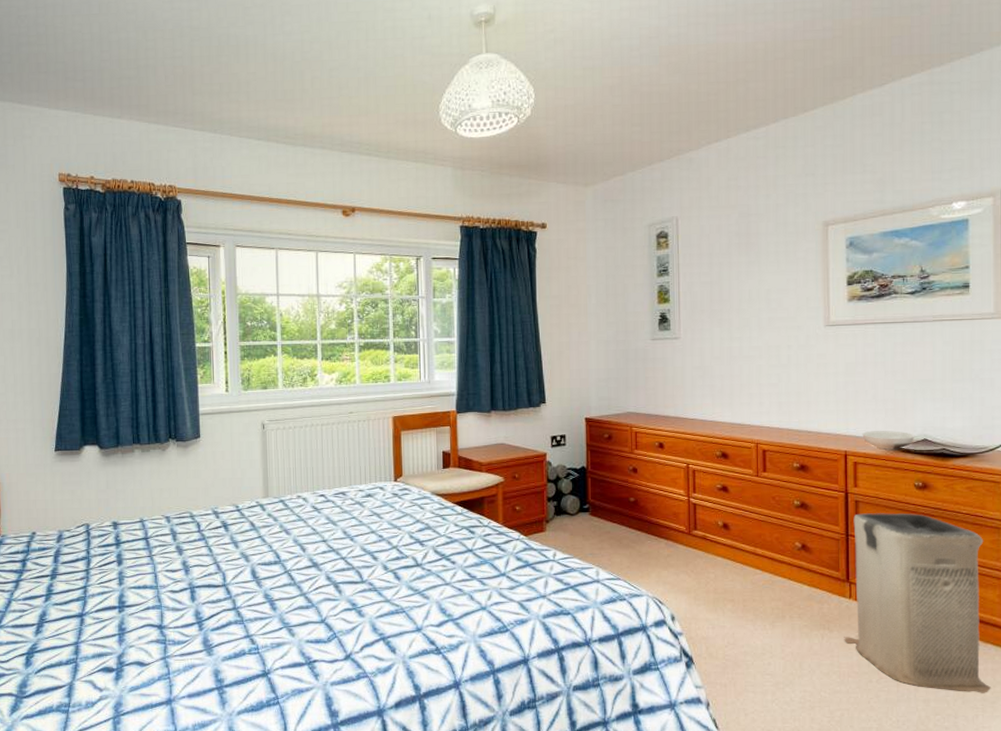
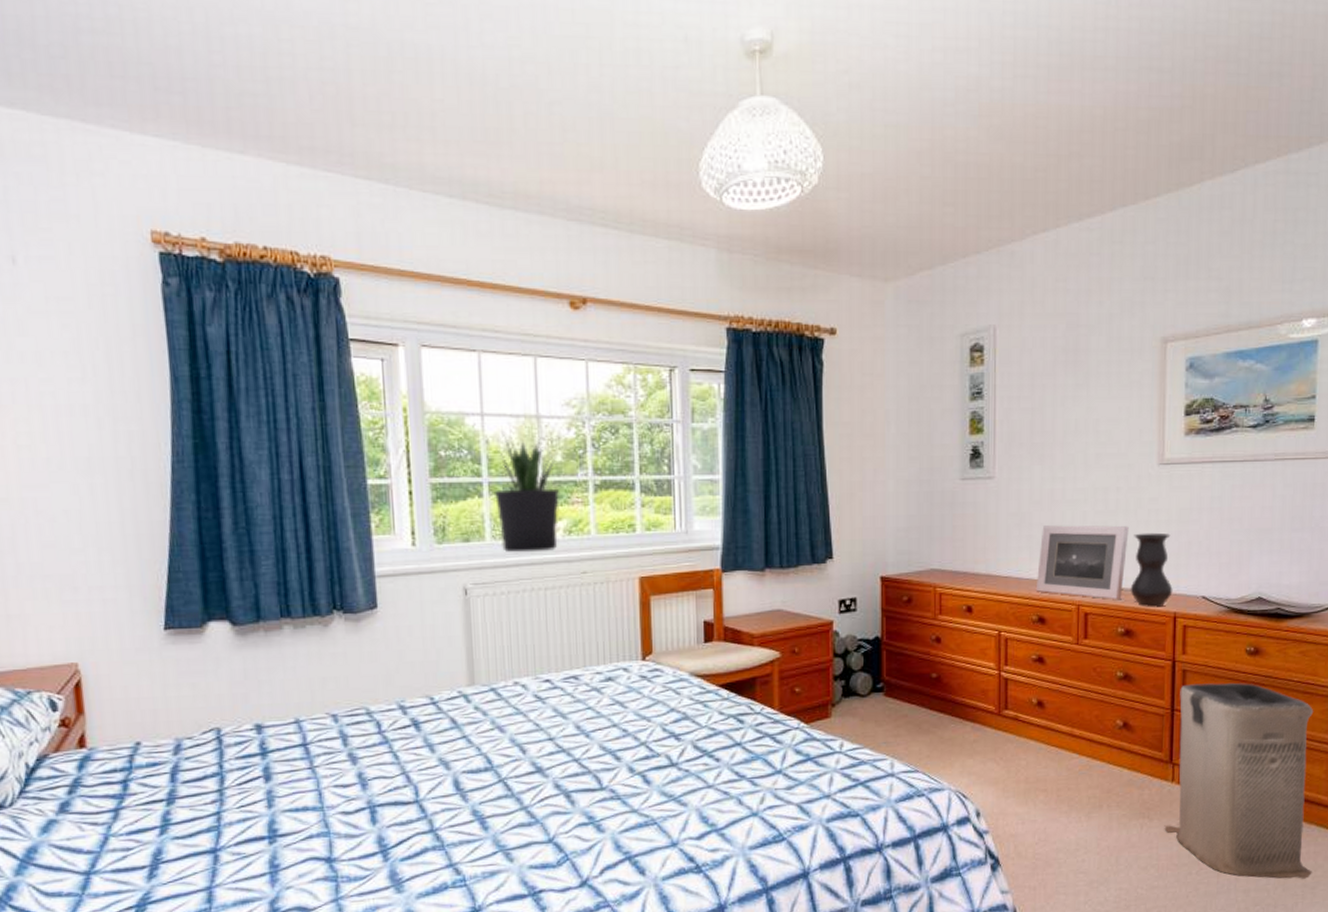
planter: none [285,309,334,398] -> present [493,435,561,553]
picture frame: none [718,376,800,440] -> present [1035,525,1129,600]
vase: none [803,383,843,446] -> present [1130,532,1173,608]
bowl: present [862,431,915,450] -> none [1193,588,1250,610]

